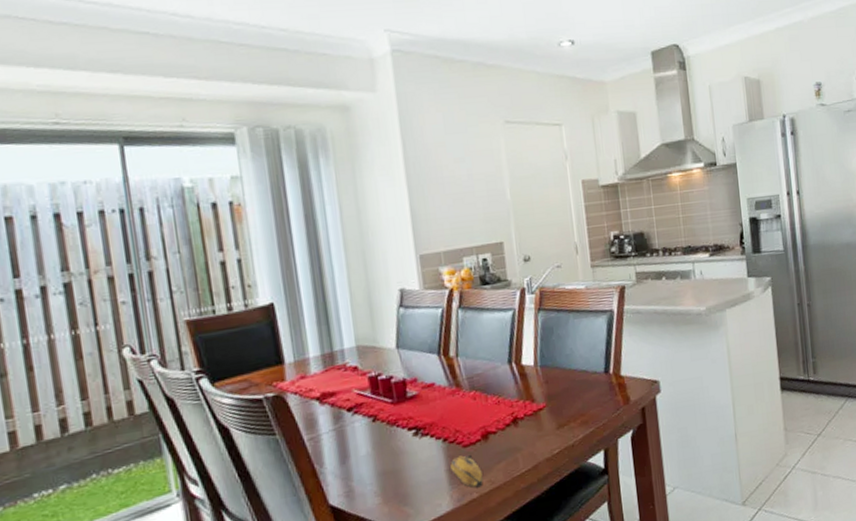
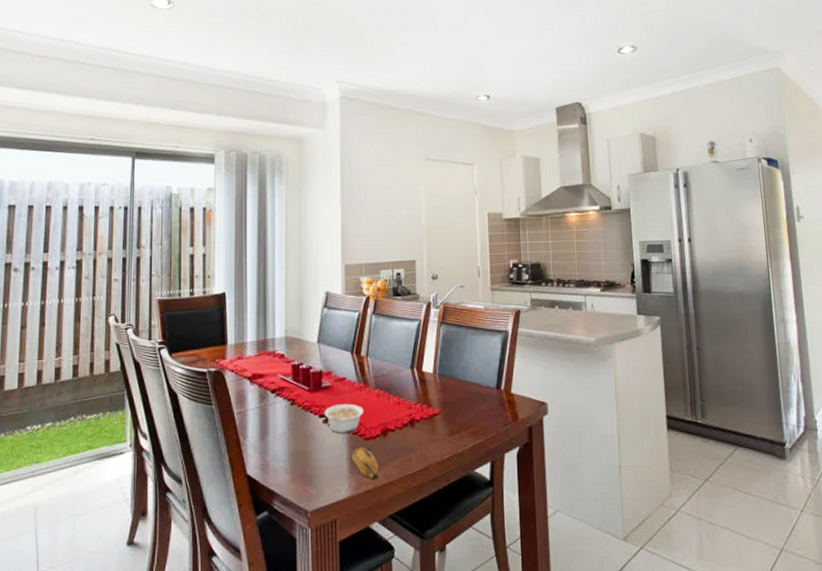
legume: none [413,410,460,445] -> present [324,403,364,433]

